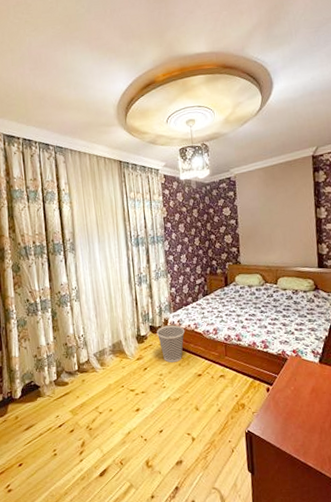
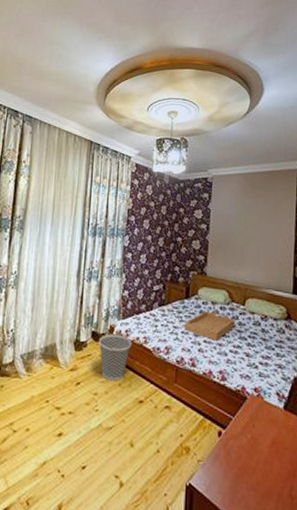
serving tray: none [227,293,271,318] -> present [185,311,235,341]

